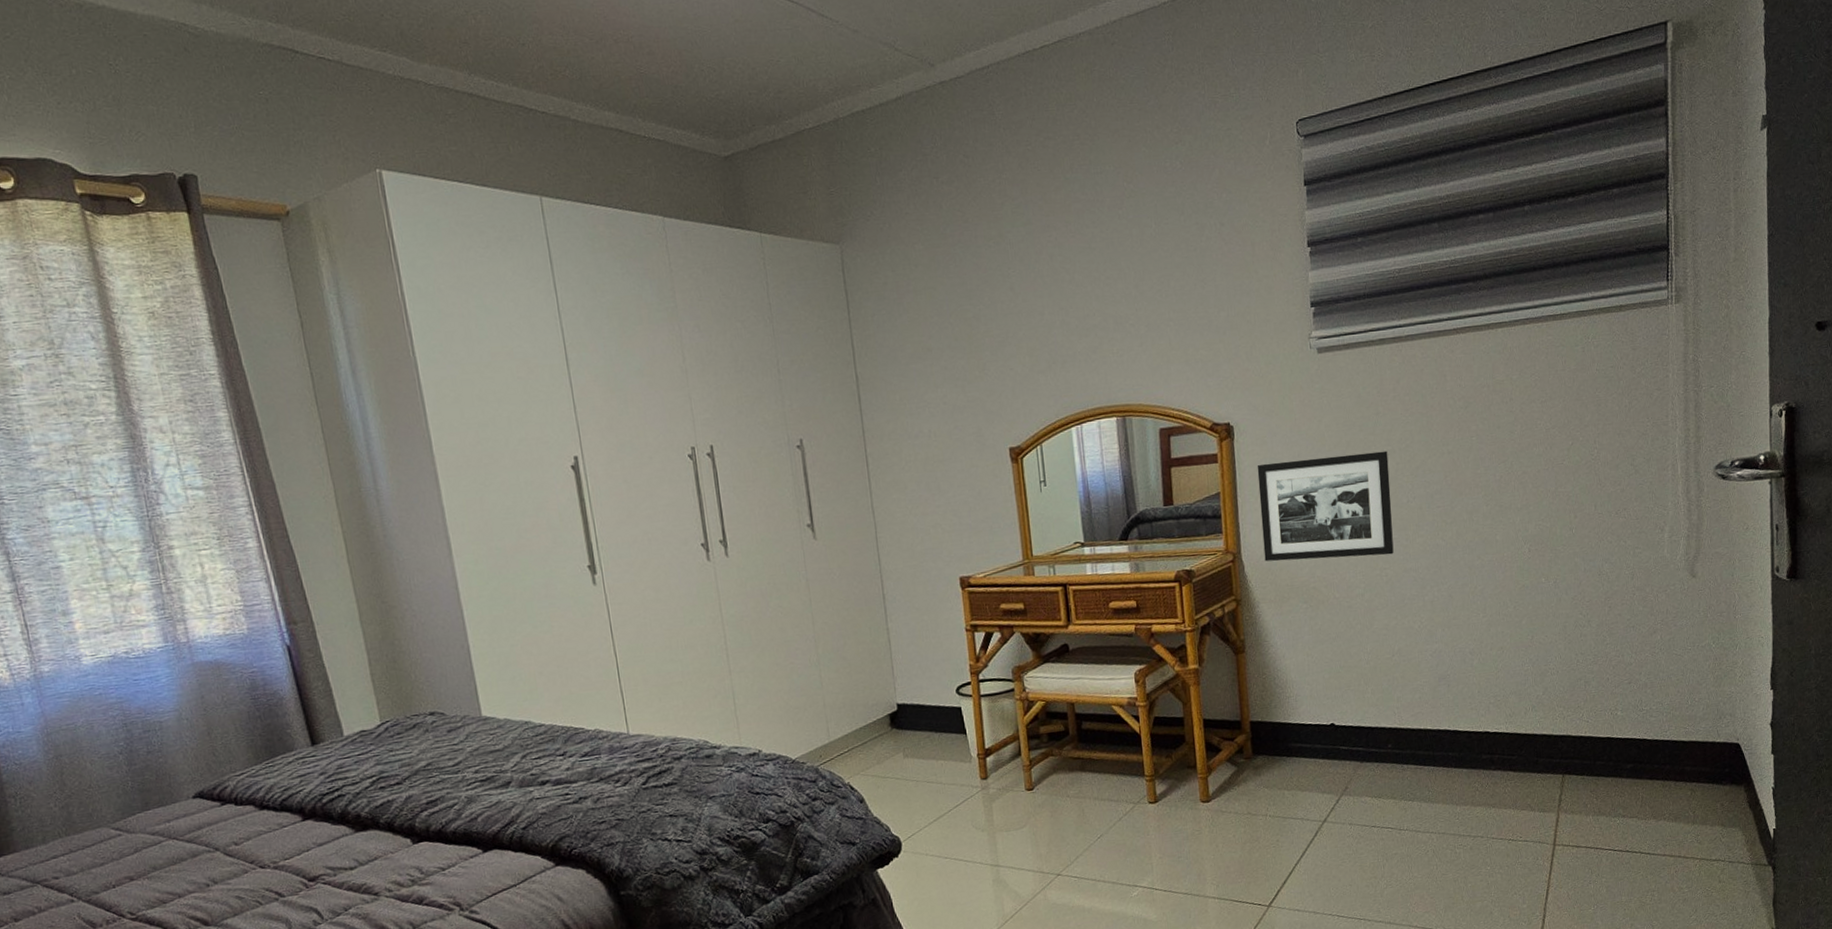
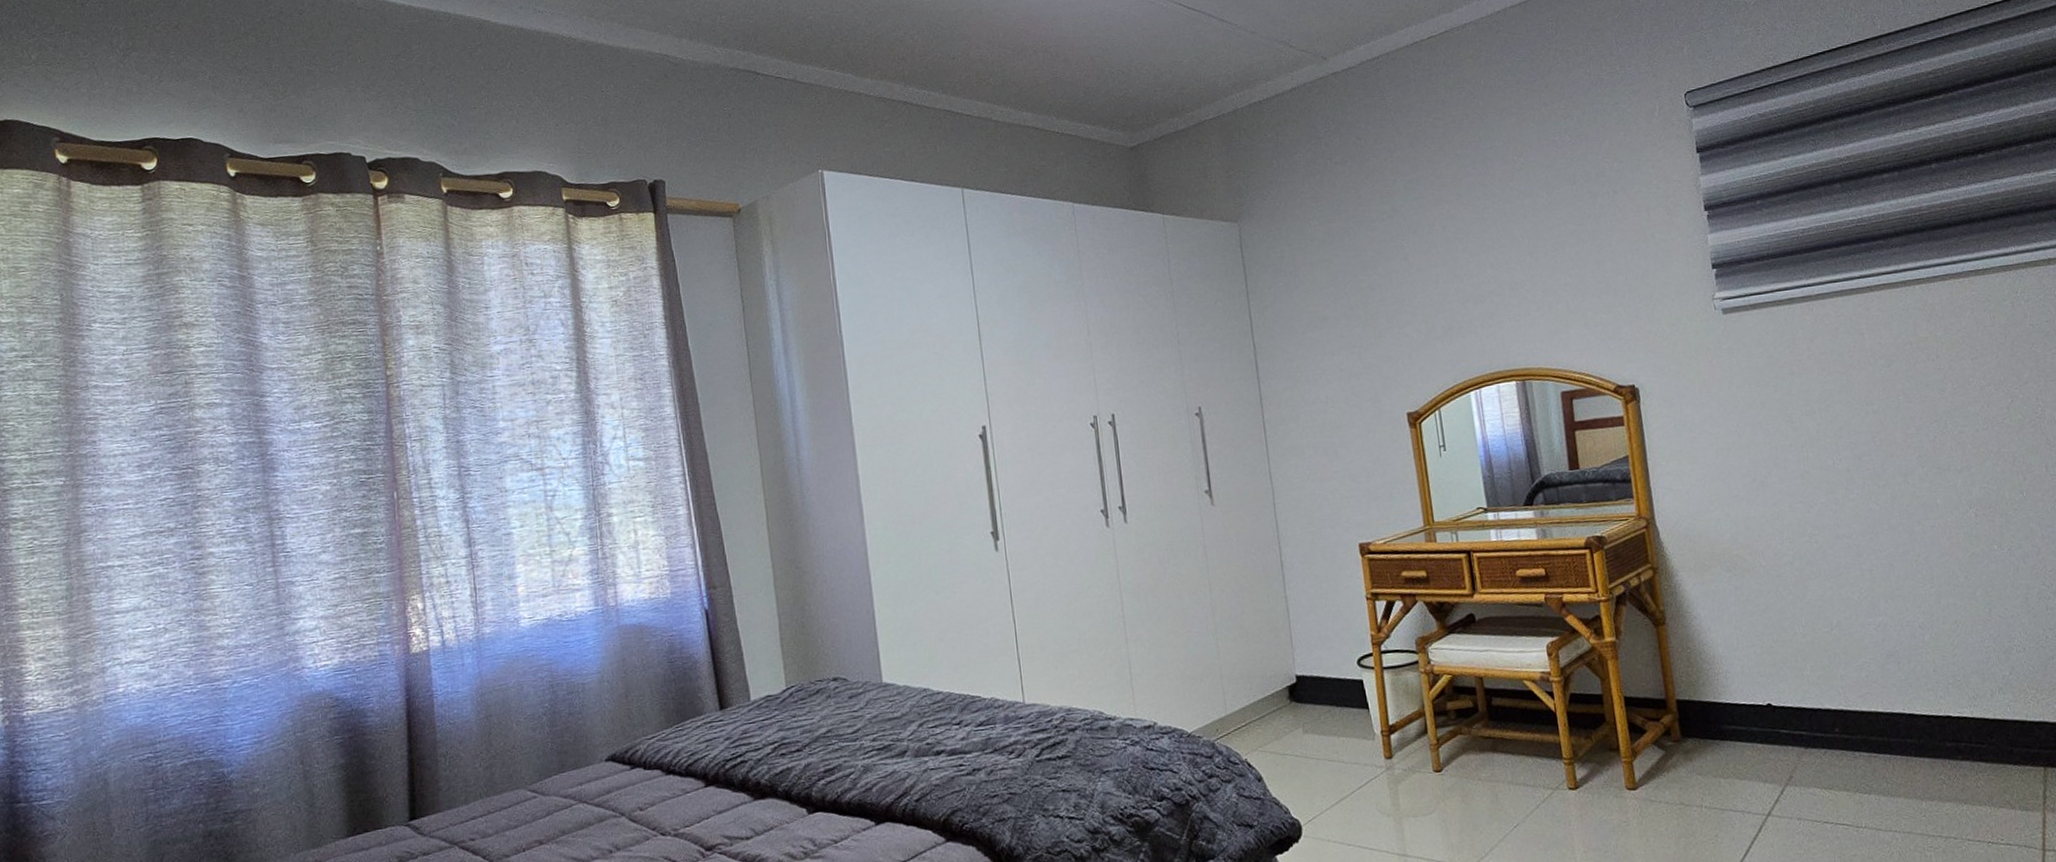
picture frame: present [1257,450,1394,562] -> none [1666,411,1823,528]

